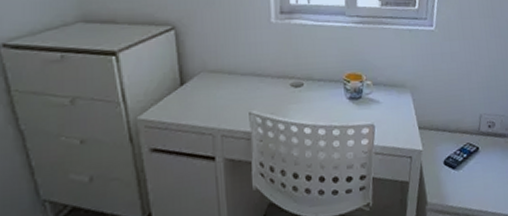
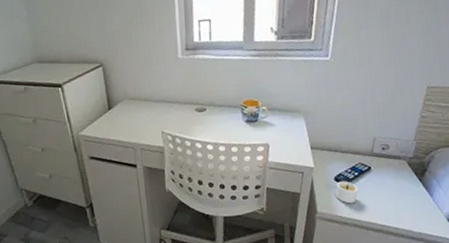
candle: none [445,164,468,191] -> present [335,181,358,204]

